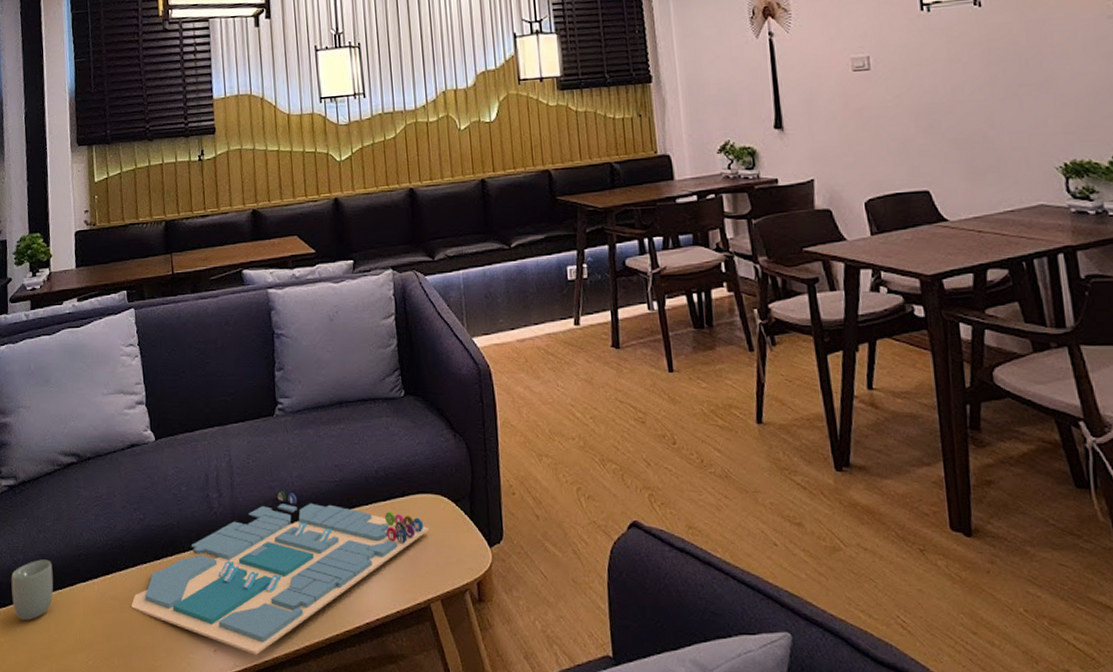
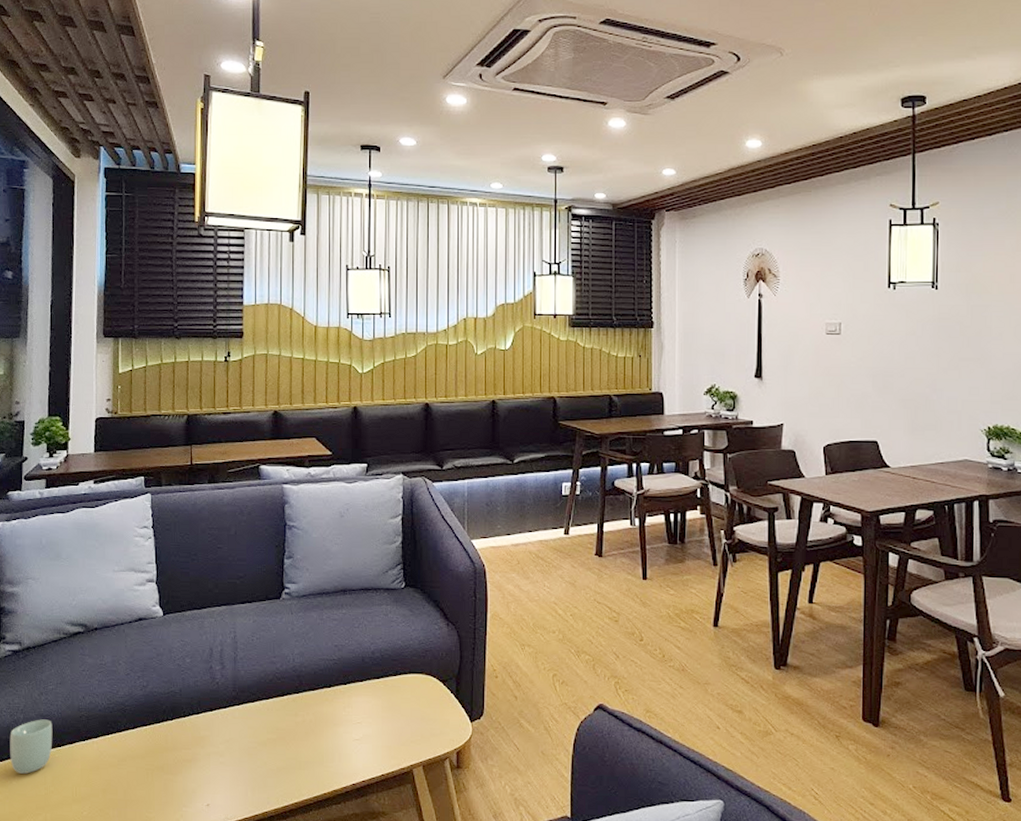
board game: present [131,490,430,655] -> none [129,665,418,809]

